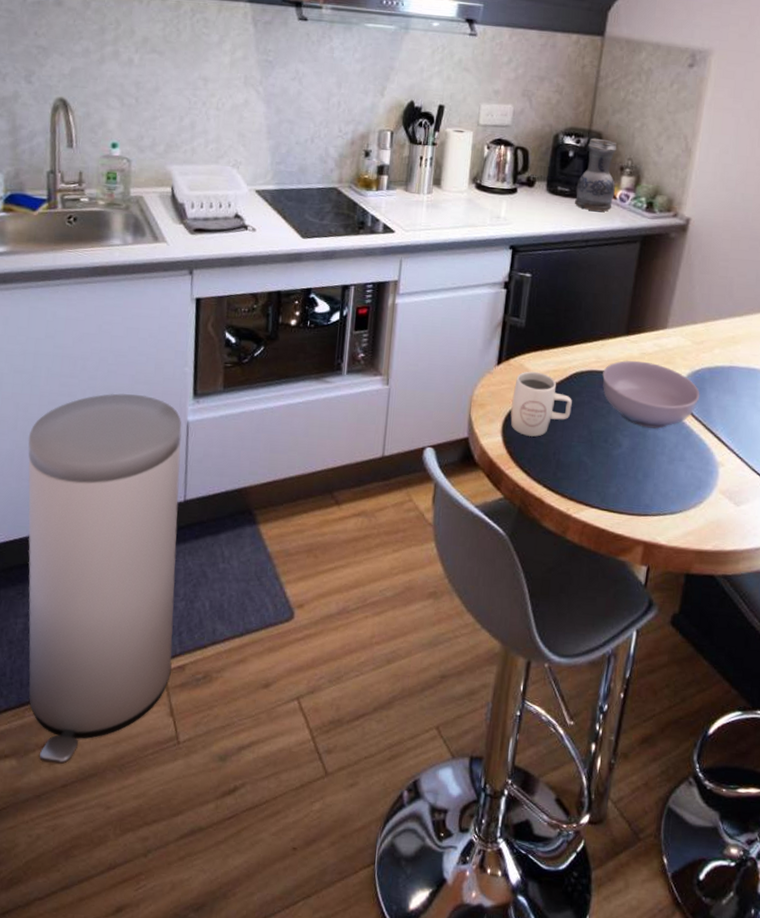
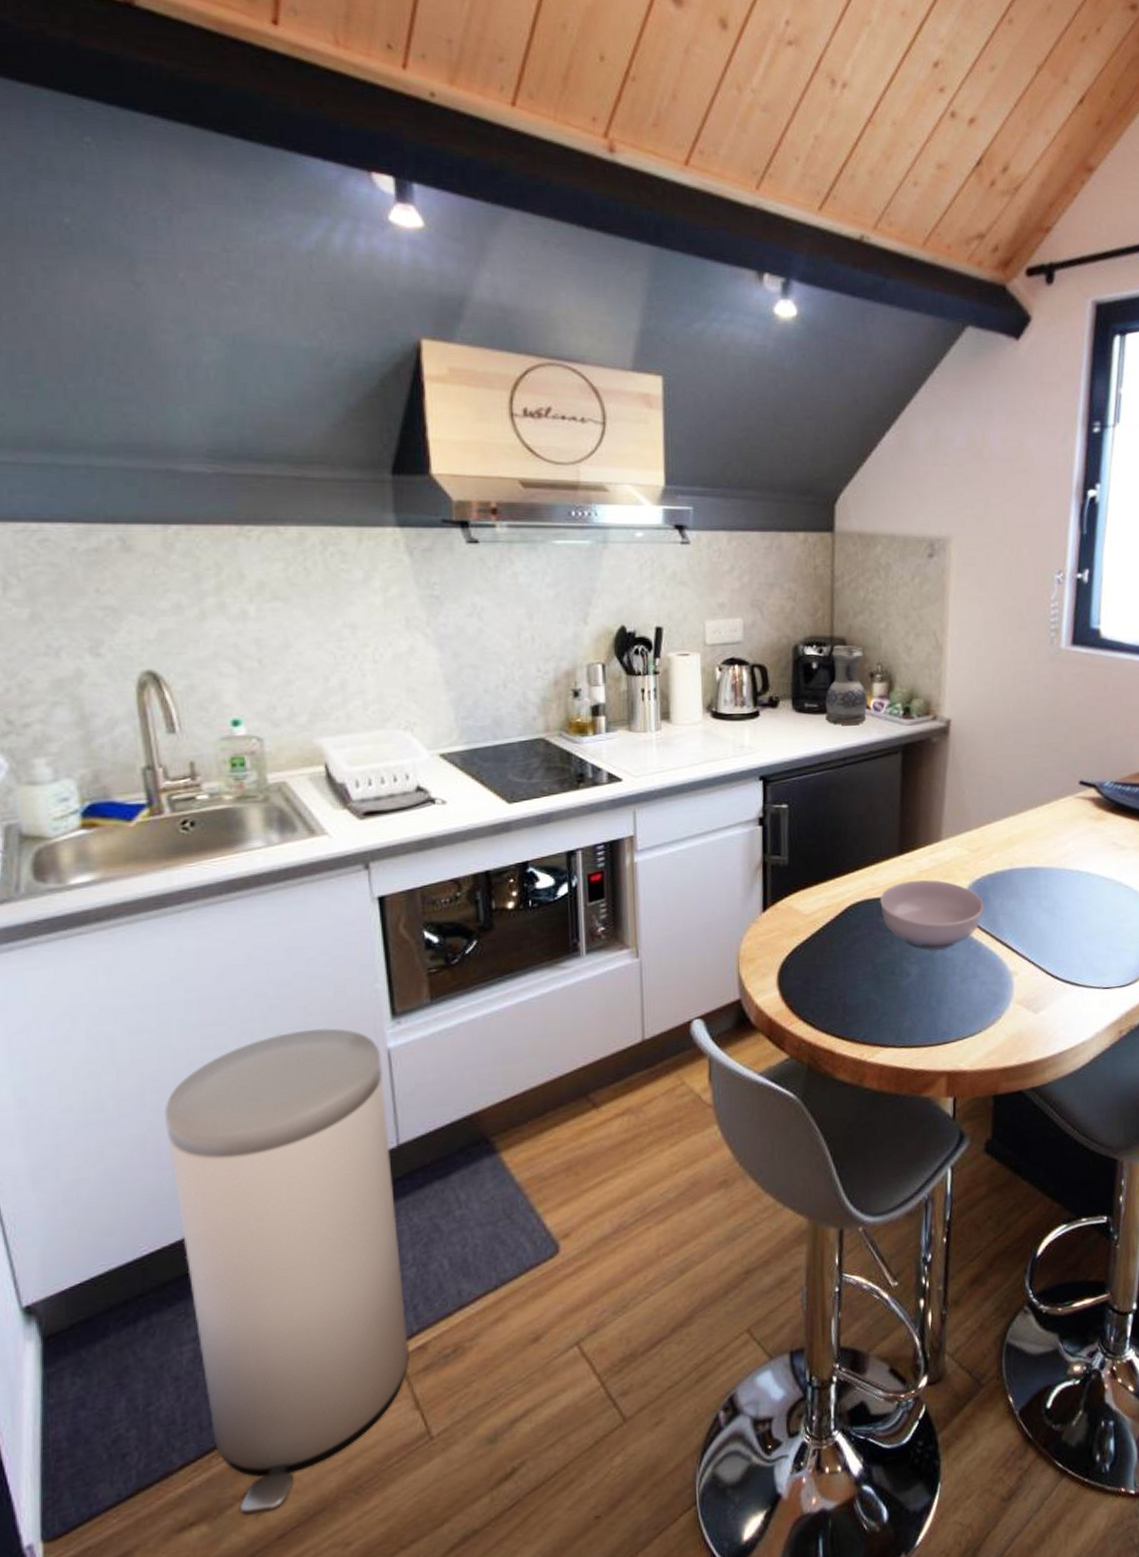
mug: present [510,371,572,437] -> none [784,911,852,985]

